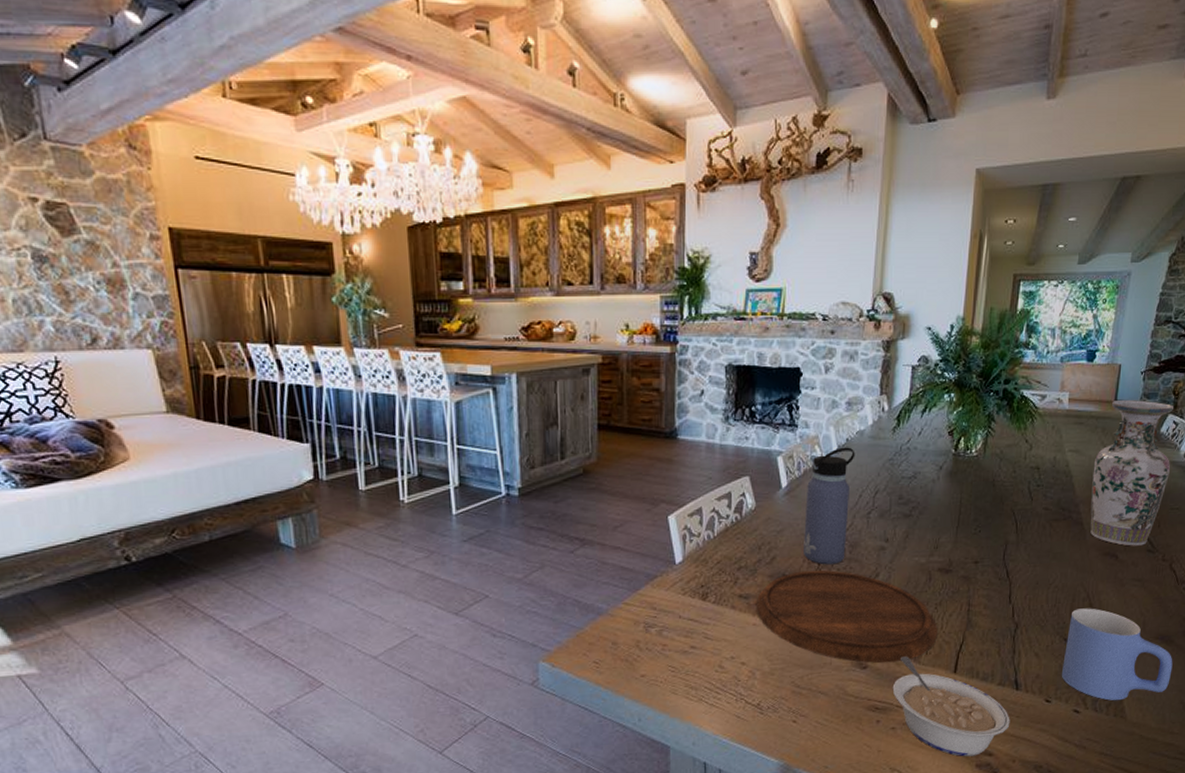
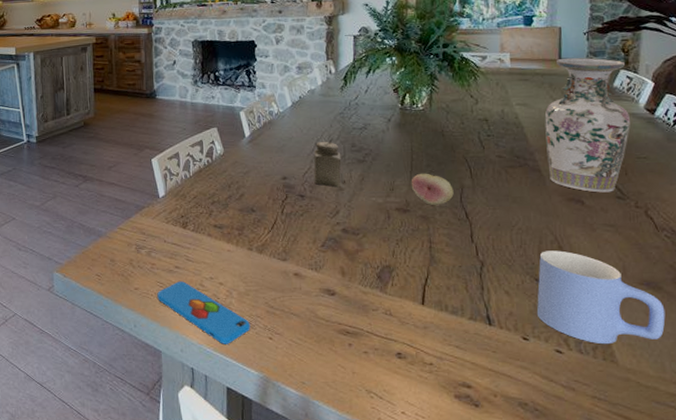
smartphone: none [668,663,773,733] -> present [157,281,250,344]
cutting board: present [756,569,938,663] -> none [229,206,401,291]
water bottle: present [804,447,855,565] -> none [267,103,309,202]
salt shaker: none [855,492,887,547] -> present [314,141,342,188]
legume: present [892,656,1010,757] -> none [361,286,487,387]
fruit: none [956,528,998,564] -> present [411,173,454,205]

